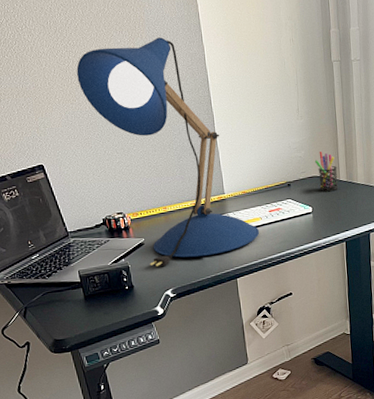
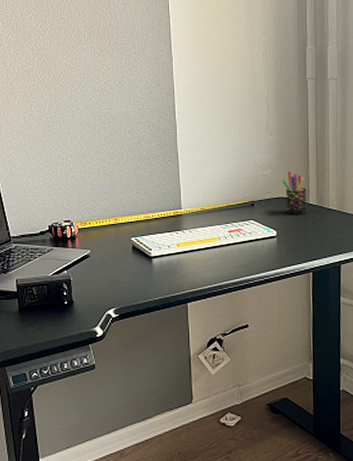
desk lamp: present [76,37,260,267] -> none [40,45,217,283]

